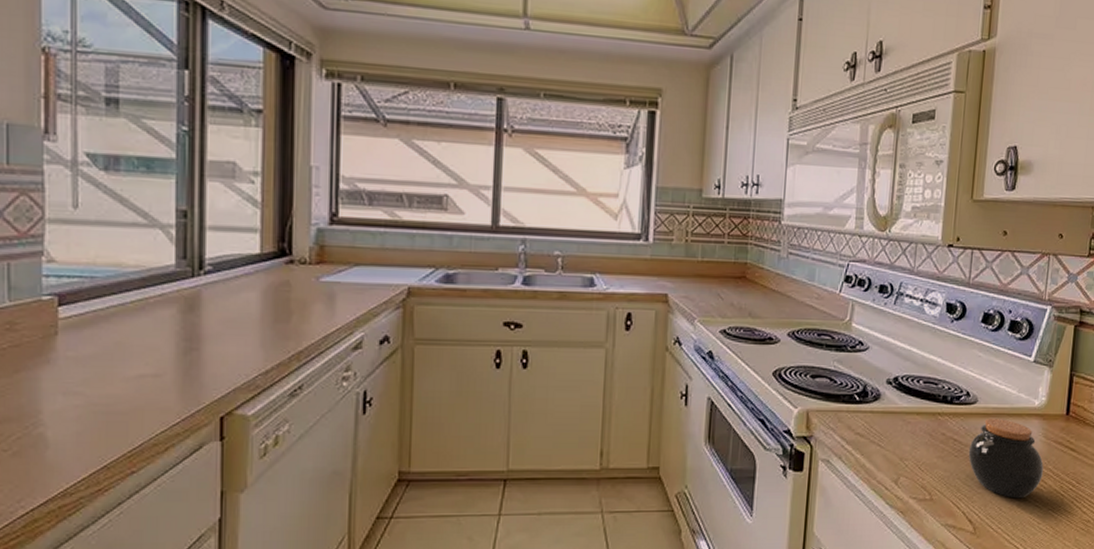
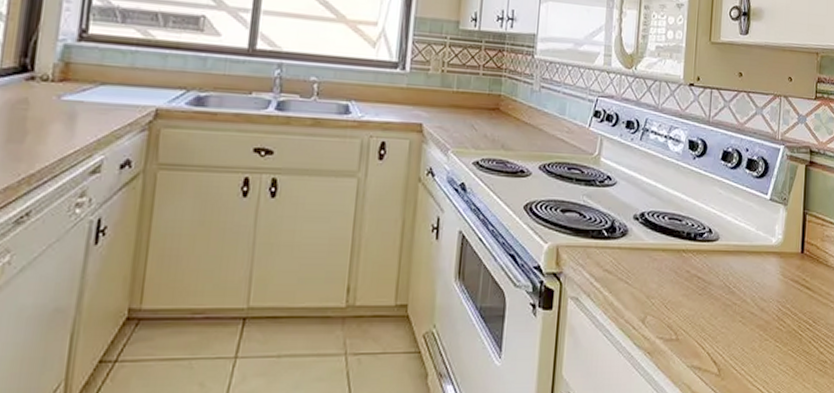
jar: present [968,417,1044,499] -> none [711,255,782,339]

